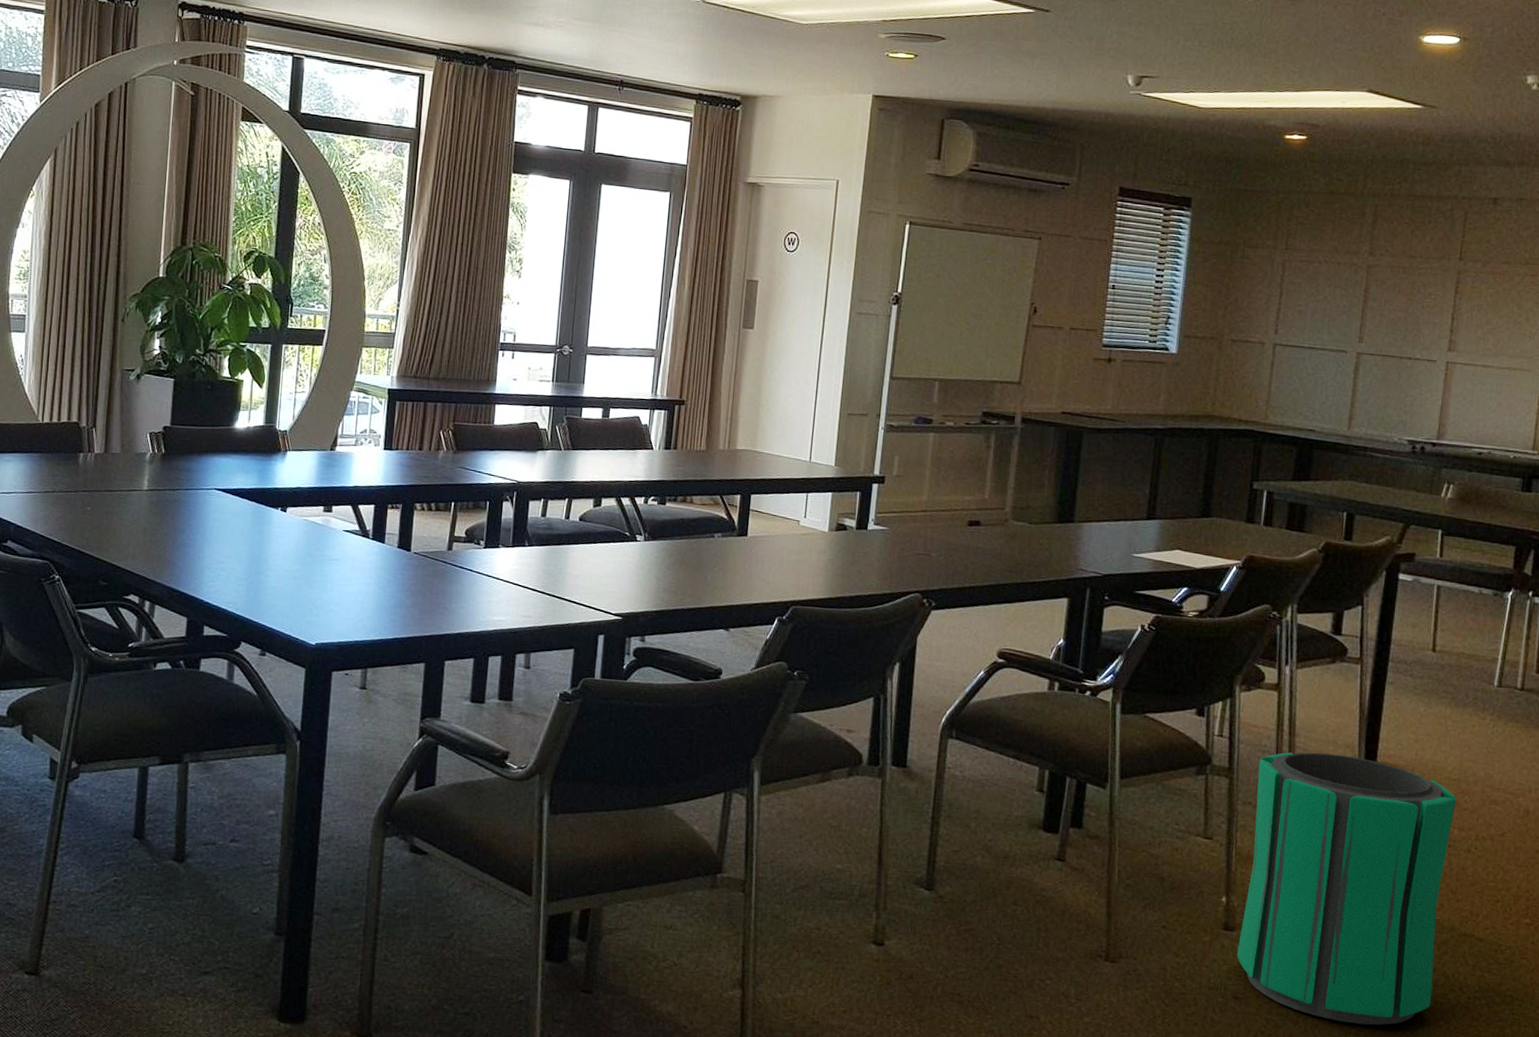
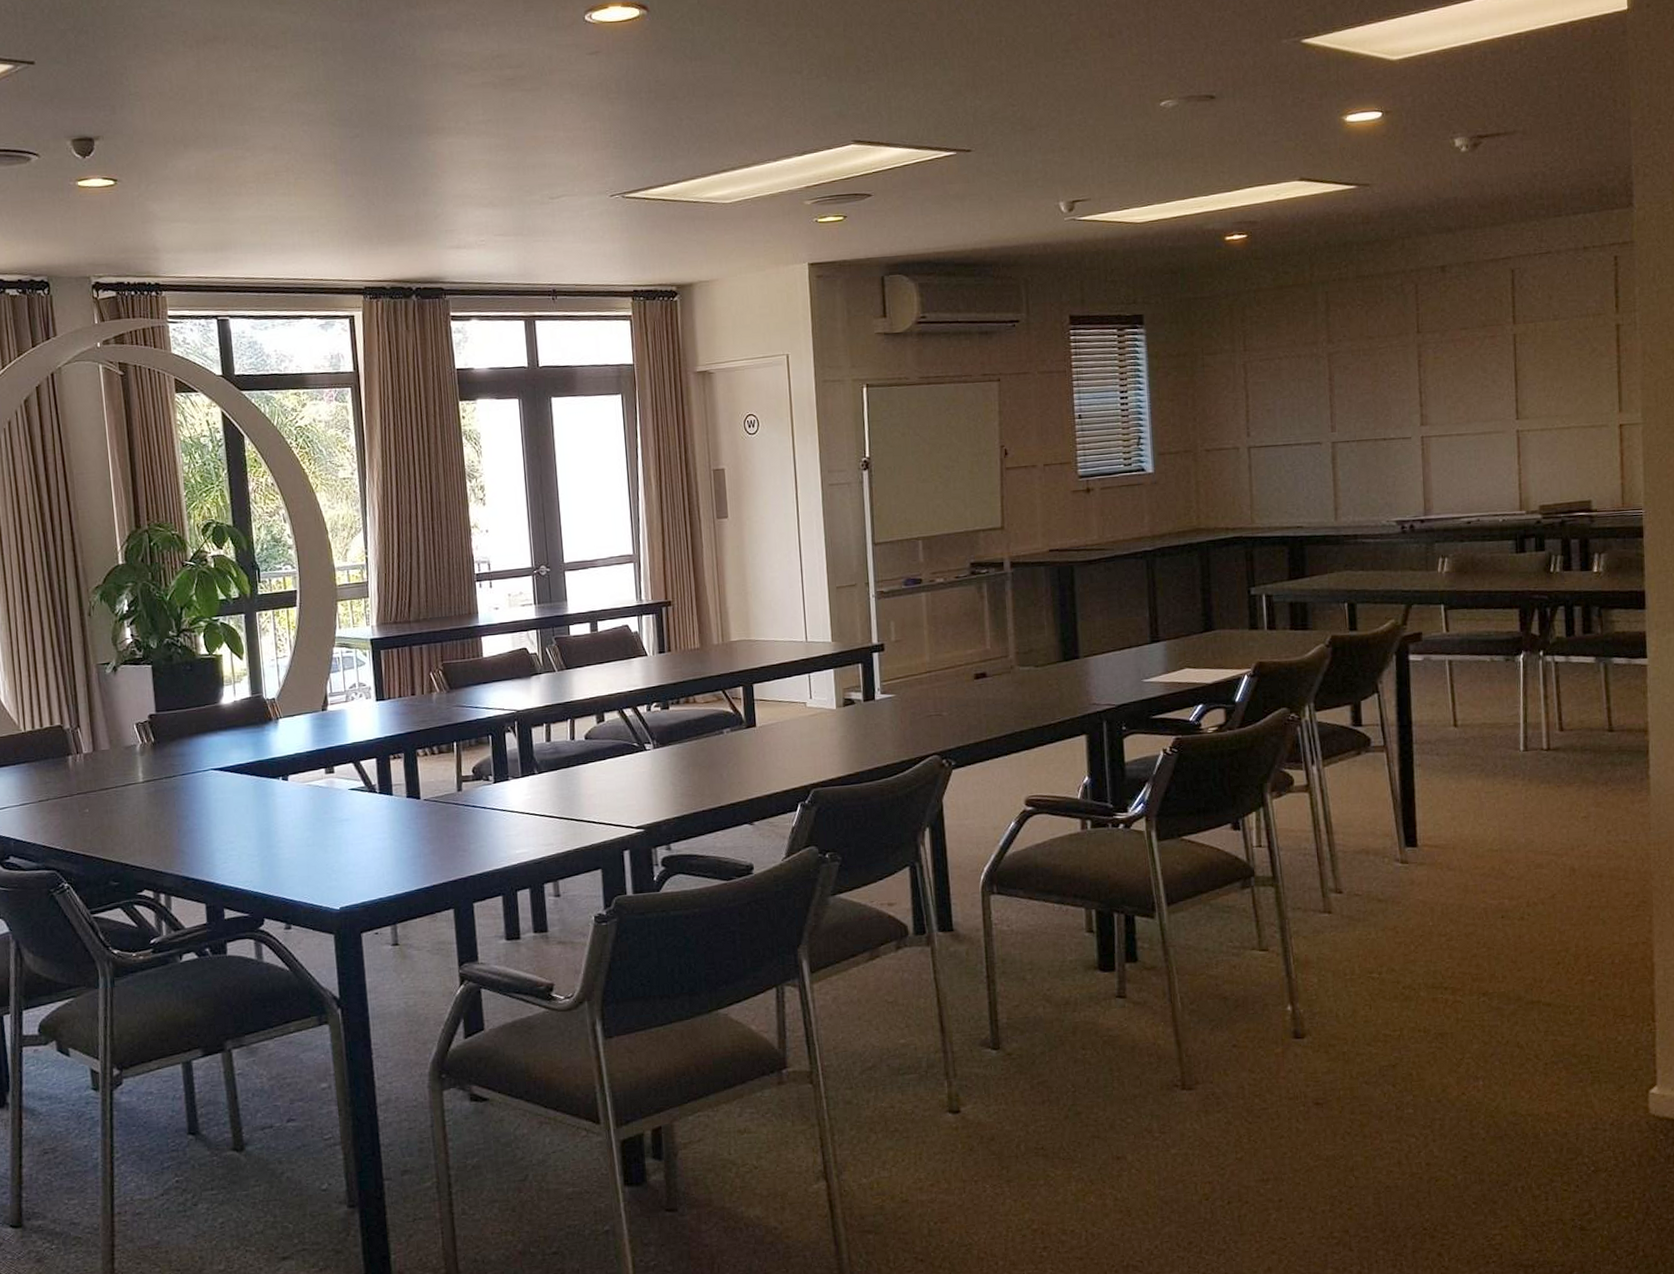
trash can: present [1237,752,1456,1026] -> none [1302,844,1510,1110]

